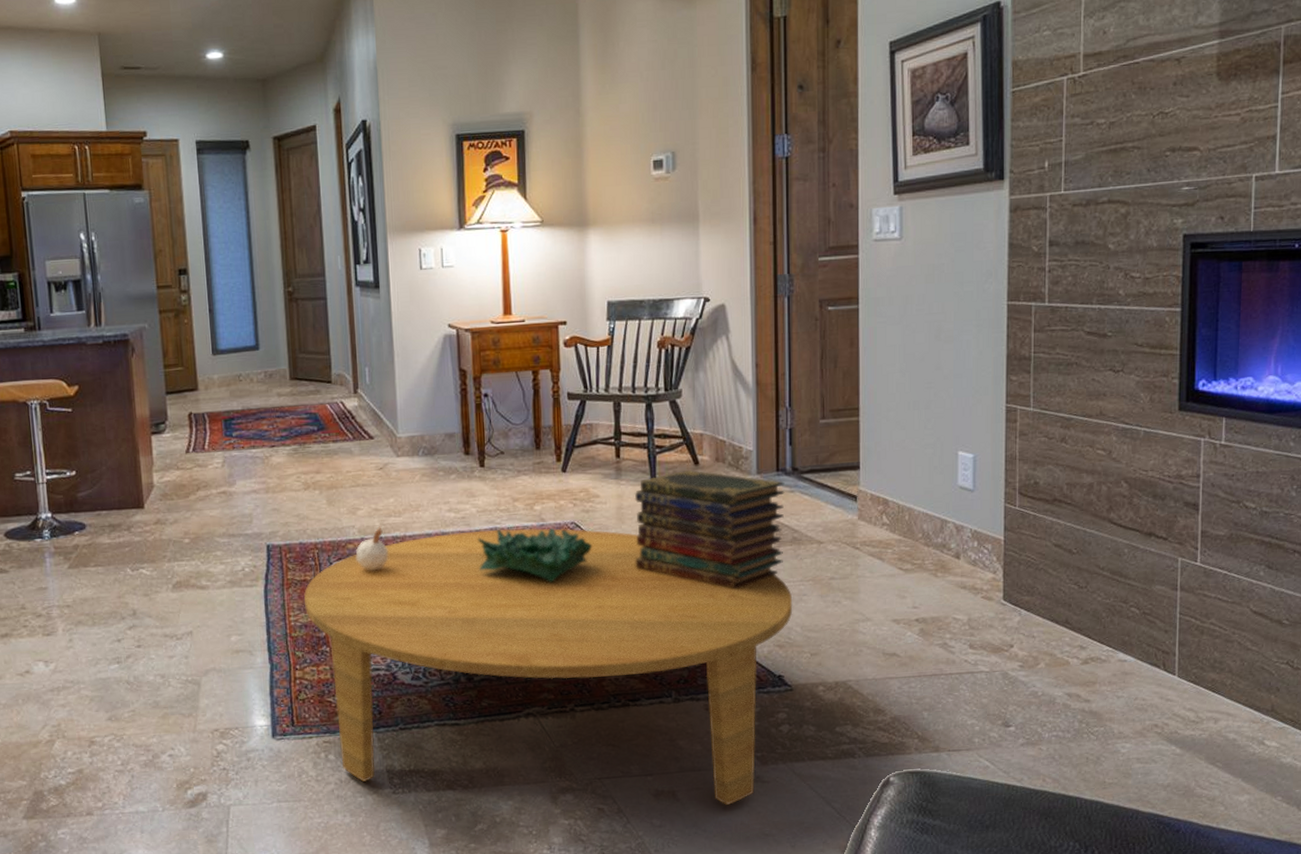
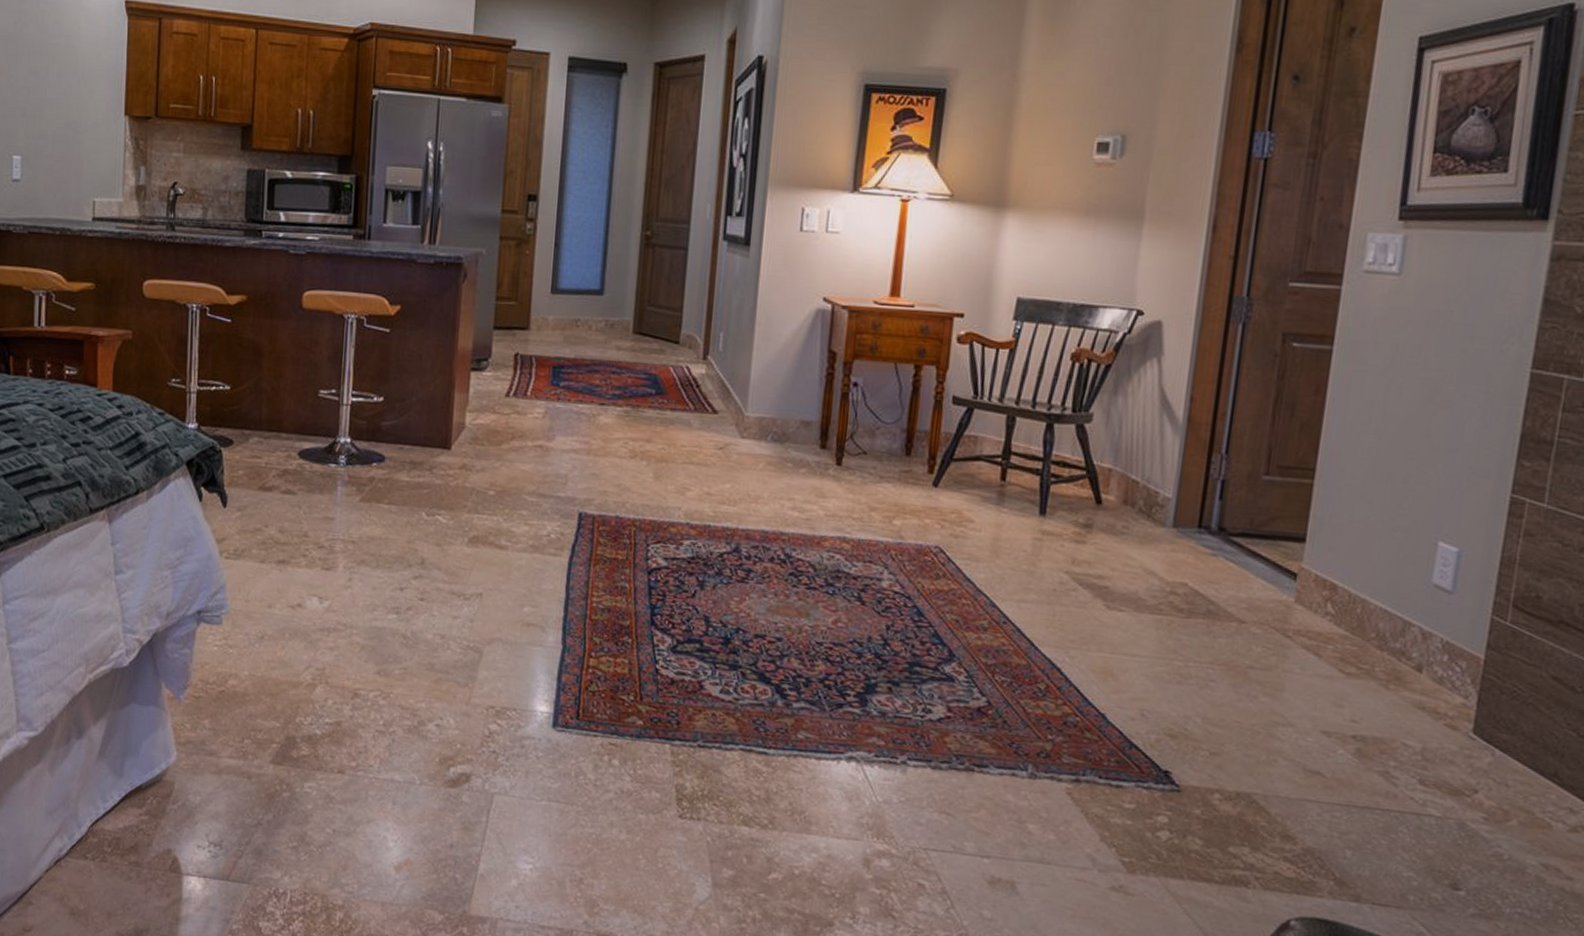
coffee table: present [304,528,793,805] -> none [610,533,1197,912]
candle: present [355,519,389,571] -> none [677,505,716,562]
decorative bowl: present [477,527,592,582] -> none [817,540,956,611]
book stack: present [634,469,785,590] -> none [1006,508,1206,659]

